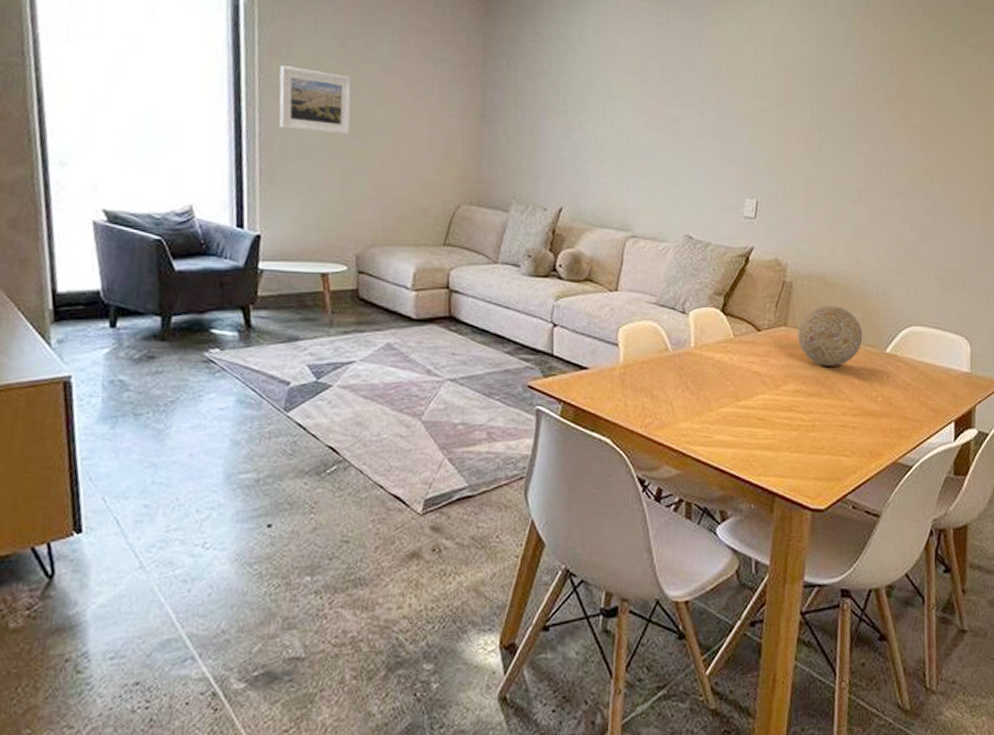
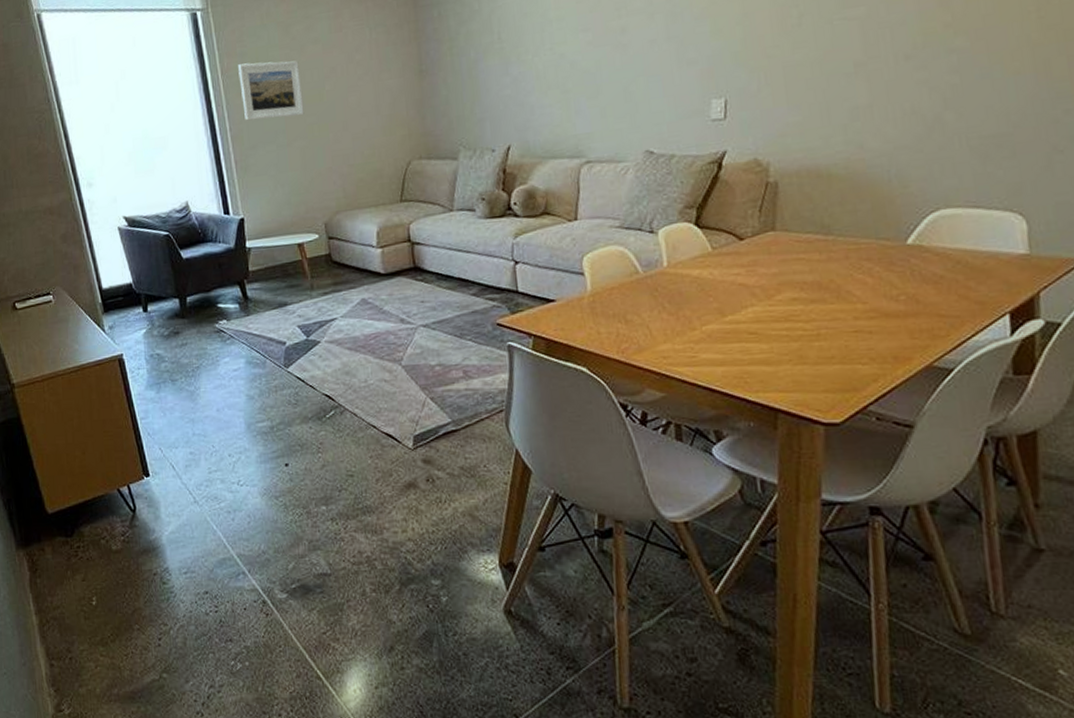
decorative ball: present [798,305,863,366] -> none [789,199,875,269]

